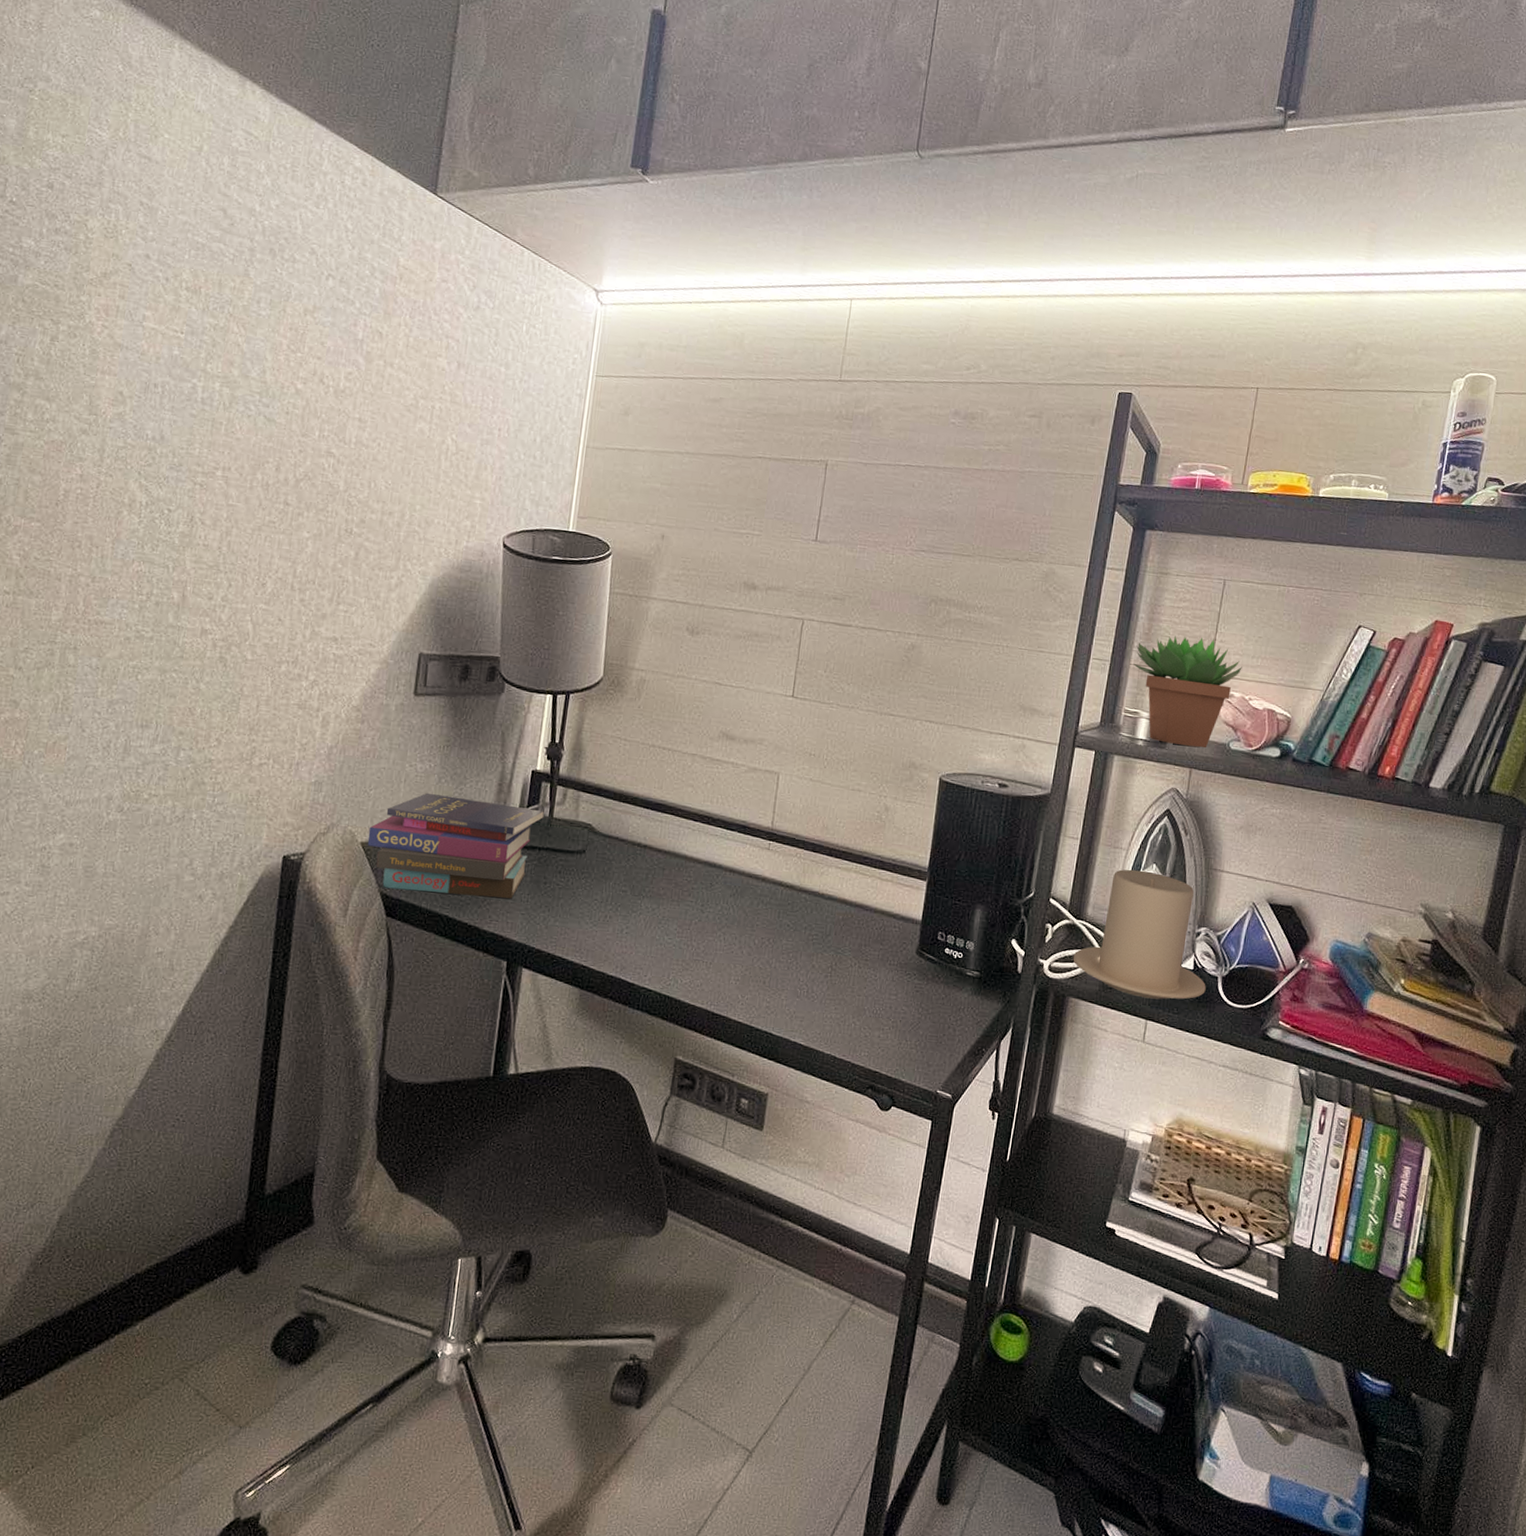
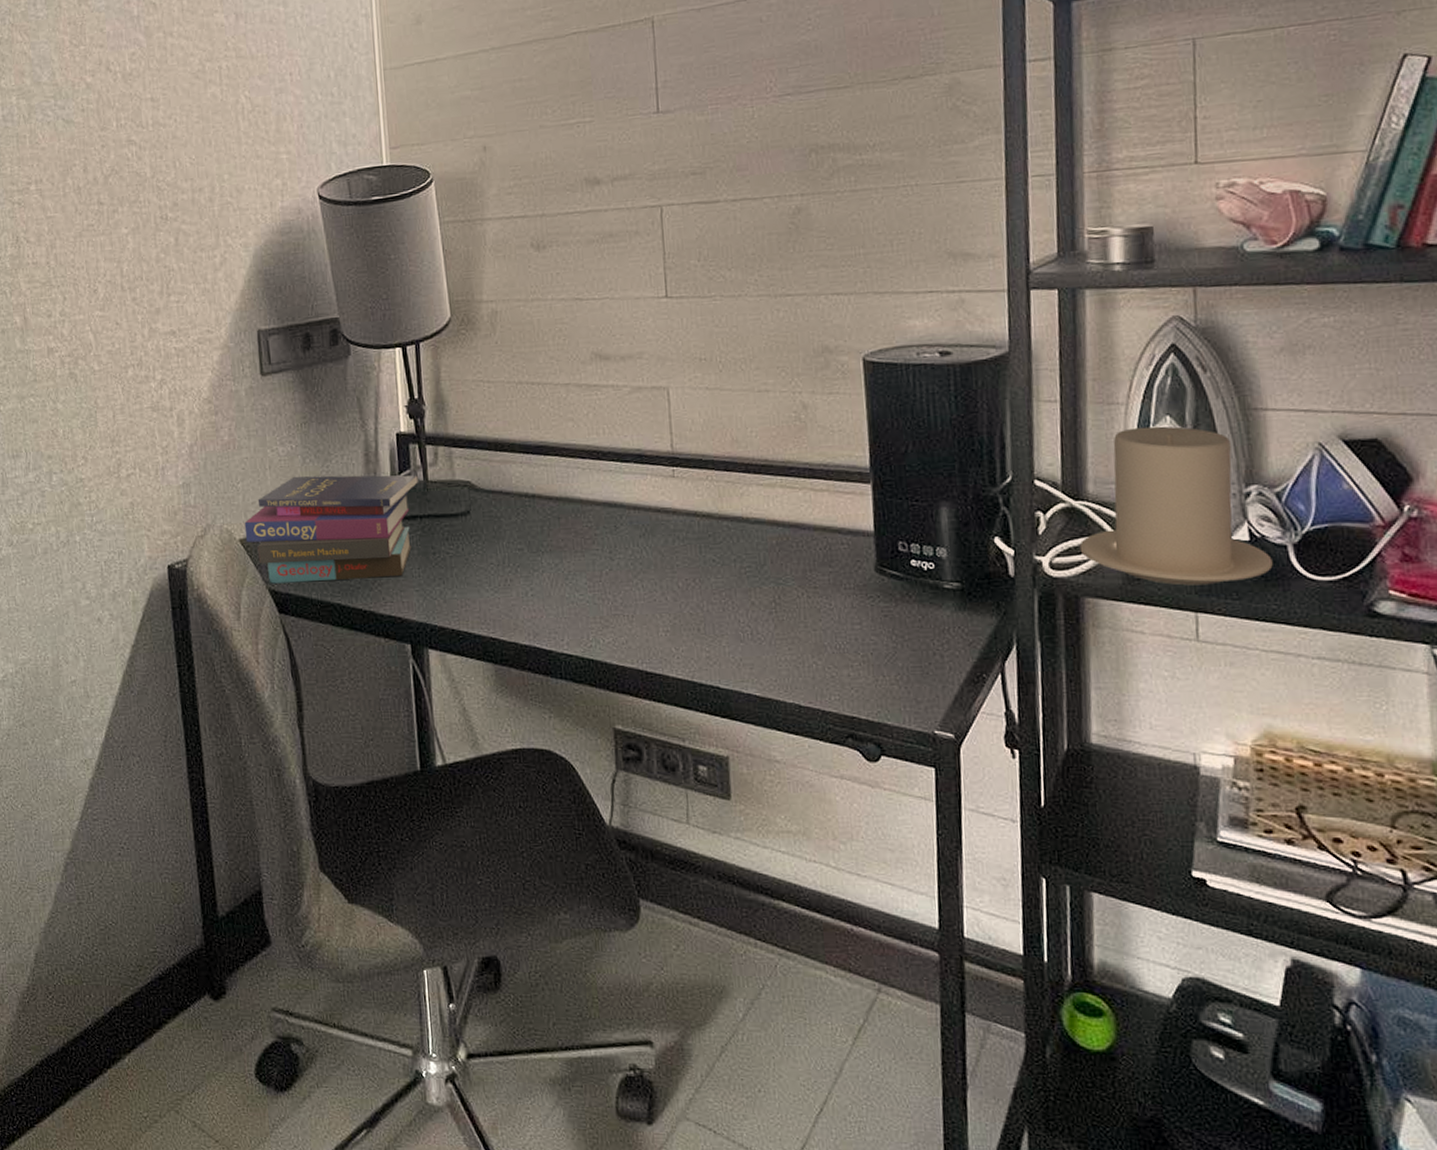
succulent plant: present [1133,636,1242,749] -> none [1087,116,1242,261]

